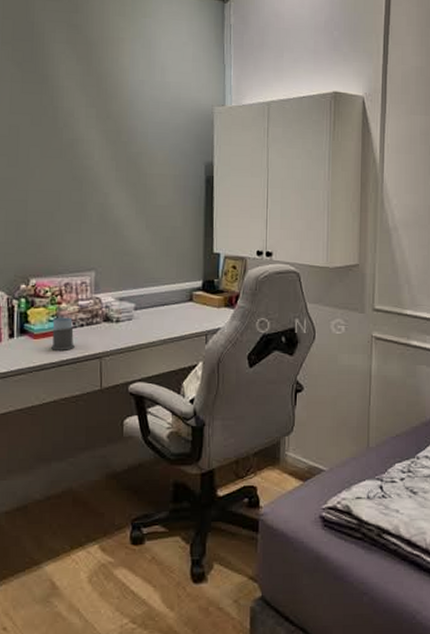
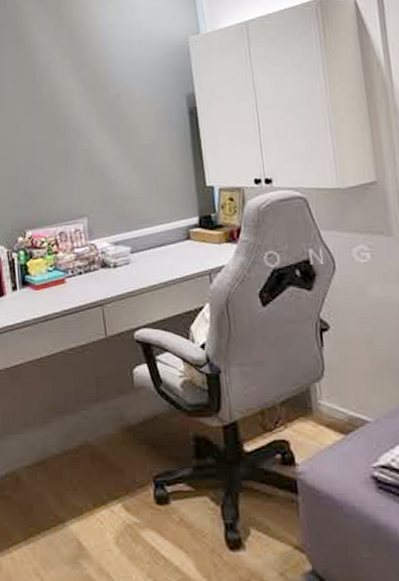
mug: present [51,317,75,350] -> none [51,266,75,300]

